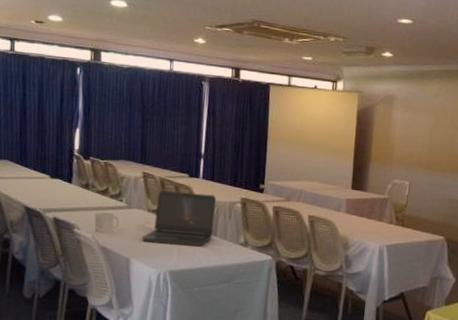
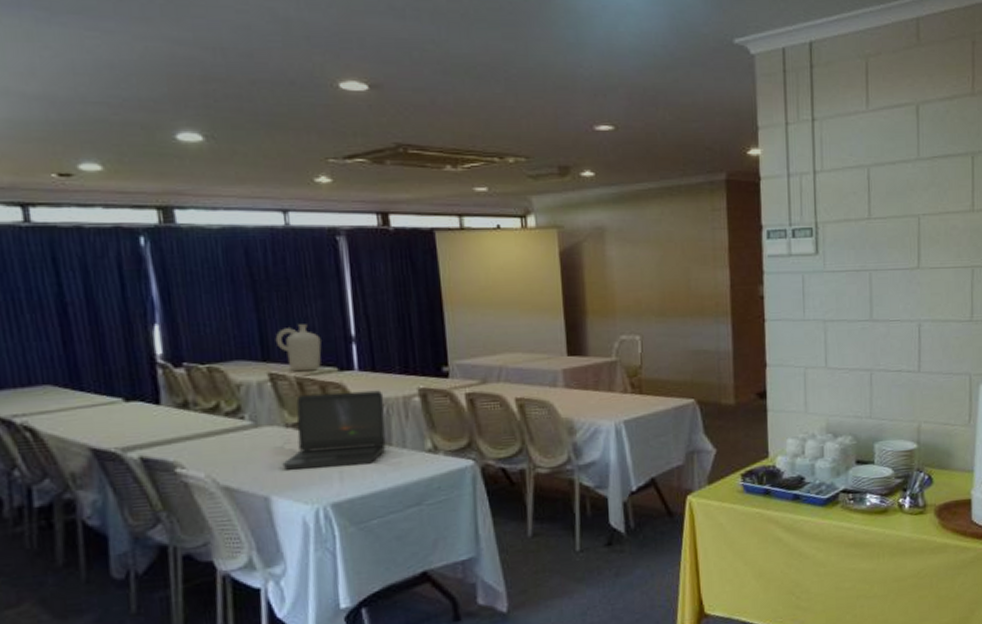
mug: present [94,212,120,234] -> none [205,436,246,469]
water jug: none [151,140,181,175] -> present [275,324,322,372]

